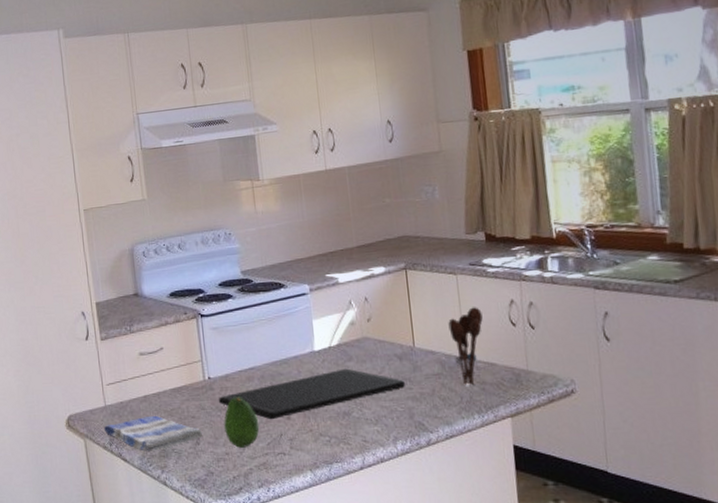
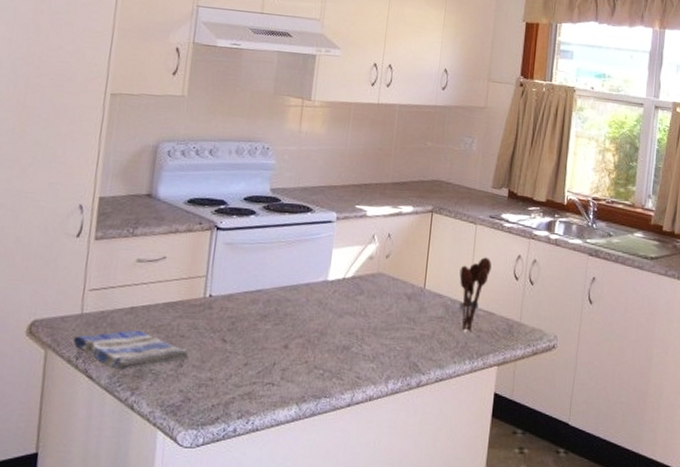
cutting board: present [218,368,405,420] -> none [214,301,409,348]
fruit: present [224,395,260,448] -> none [214,318,254,374]

